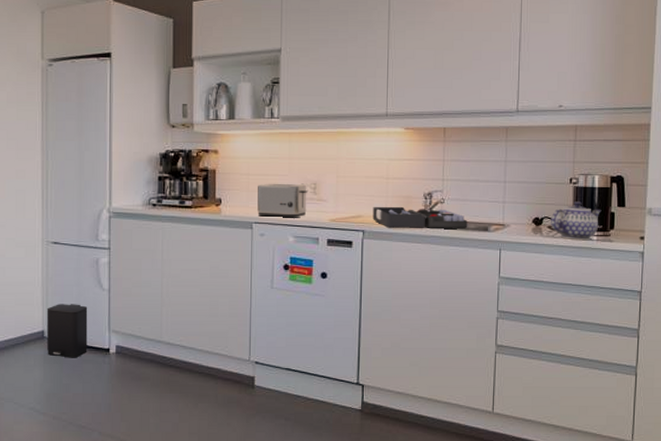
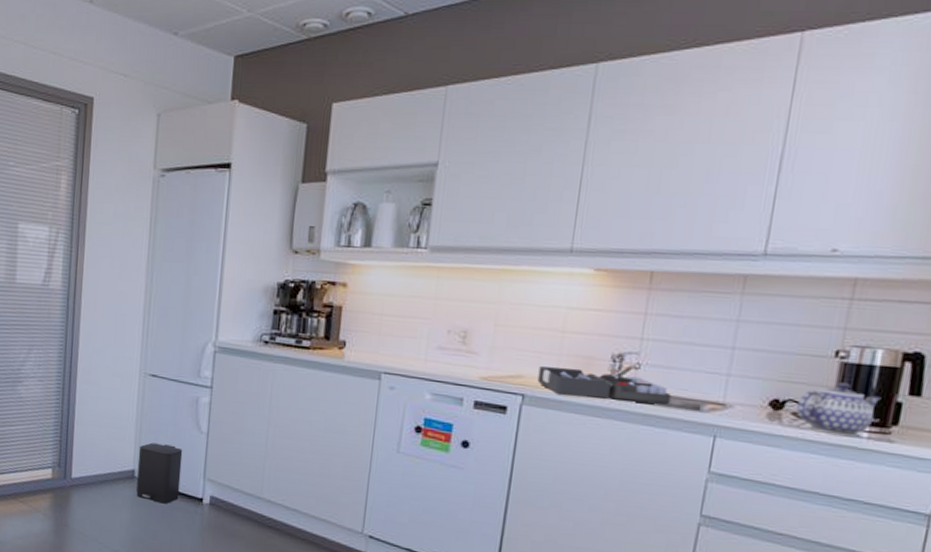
toaster: present [257,183,308,218] -> none [388,326,456,372]

